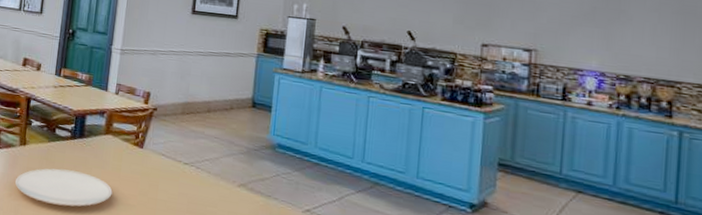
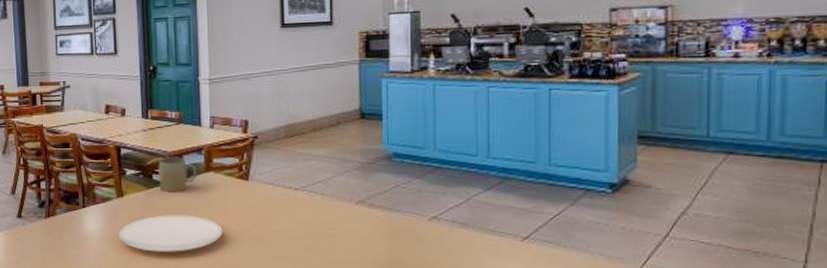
mug: none [60,114,97,149] -> present [157,156,196,192]

